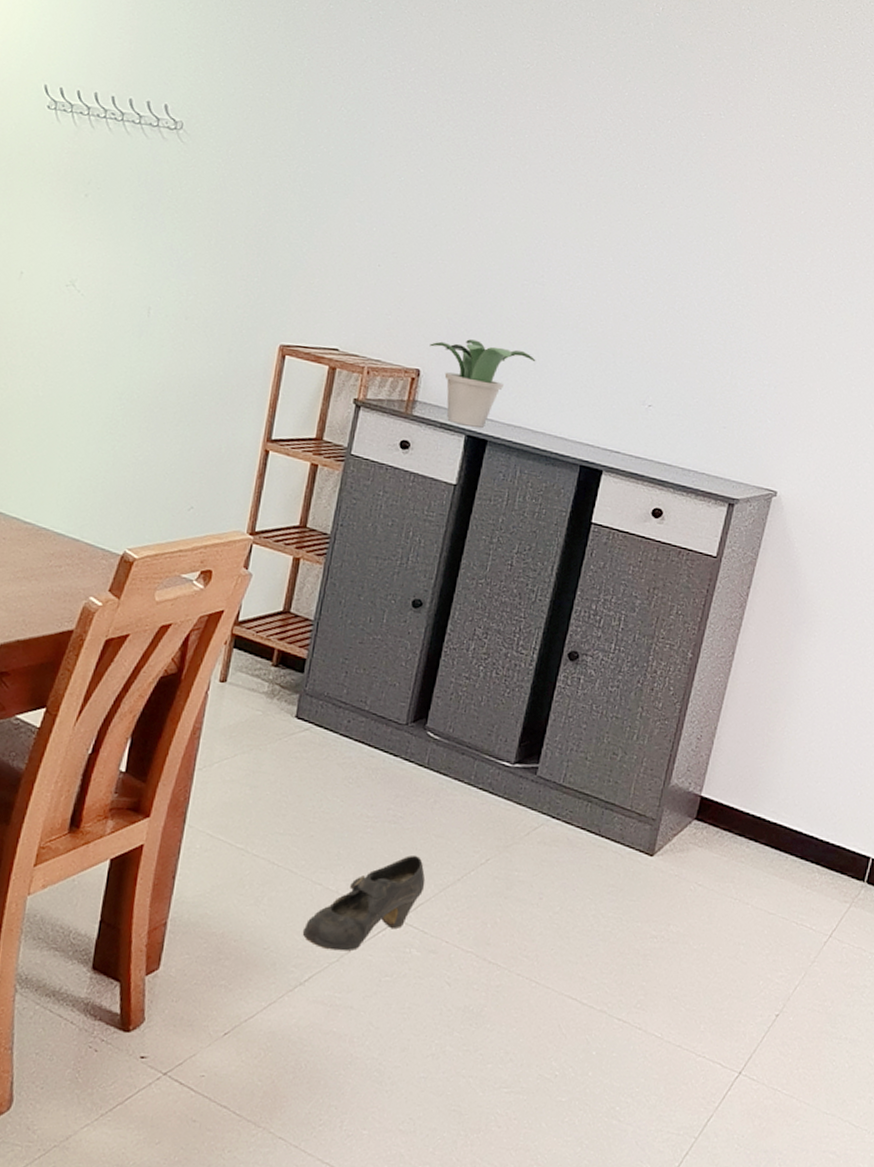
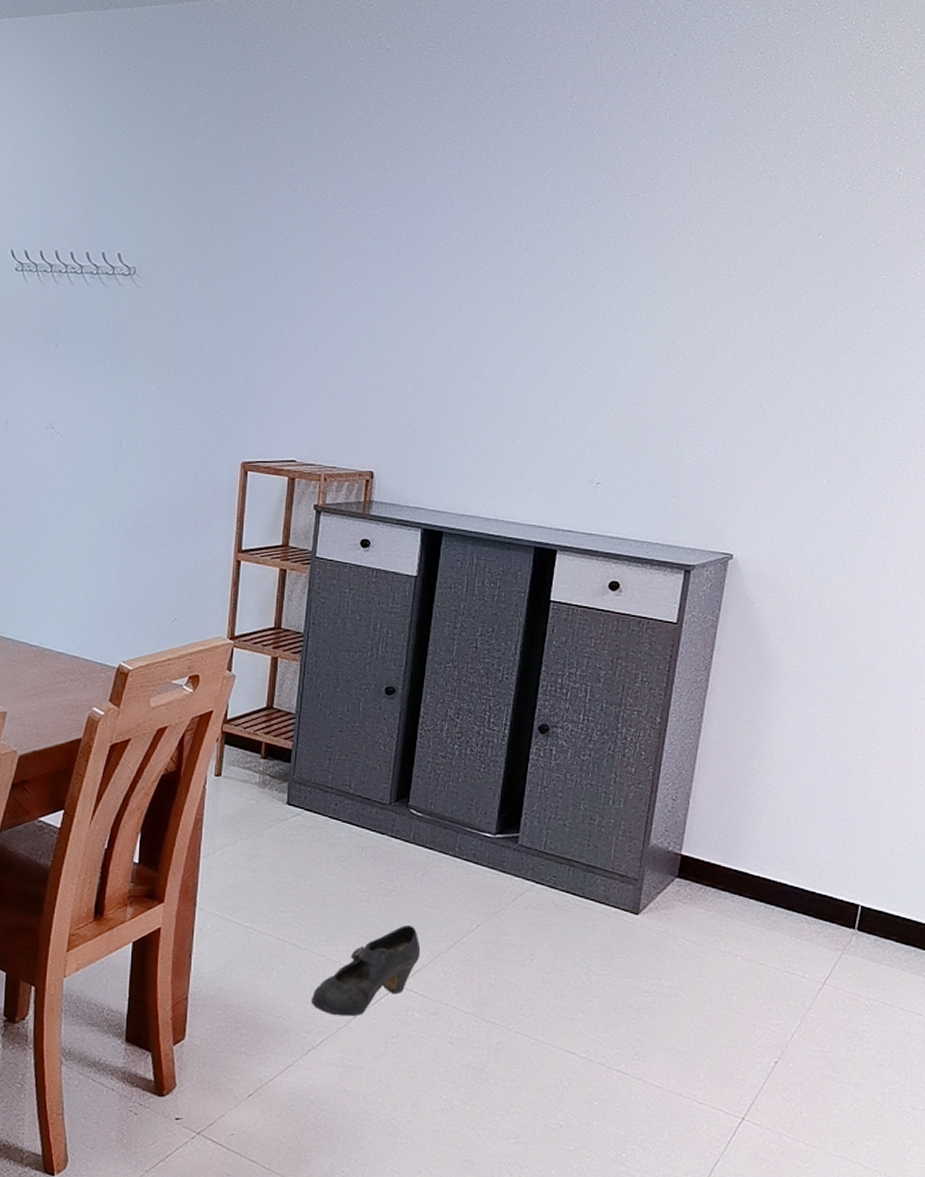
potted plant: present [429,339,536,428] -> none [380,438,483,520]

